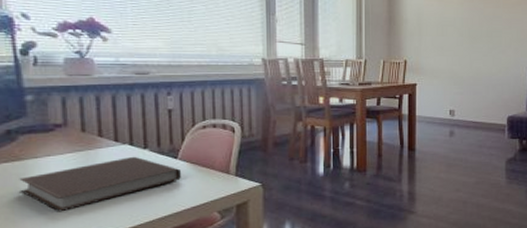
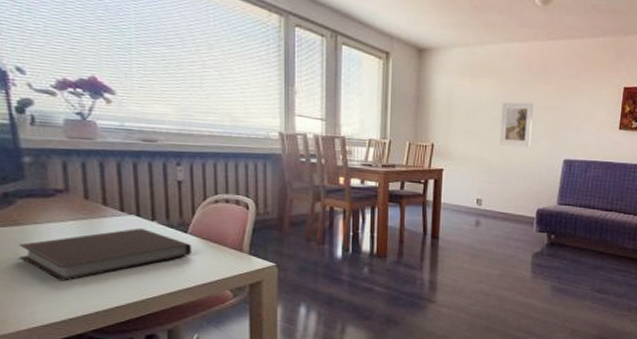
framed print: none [468,17,498,58] -> present [499,102,533,147]

